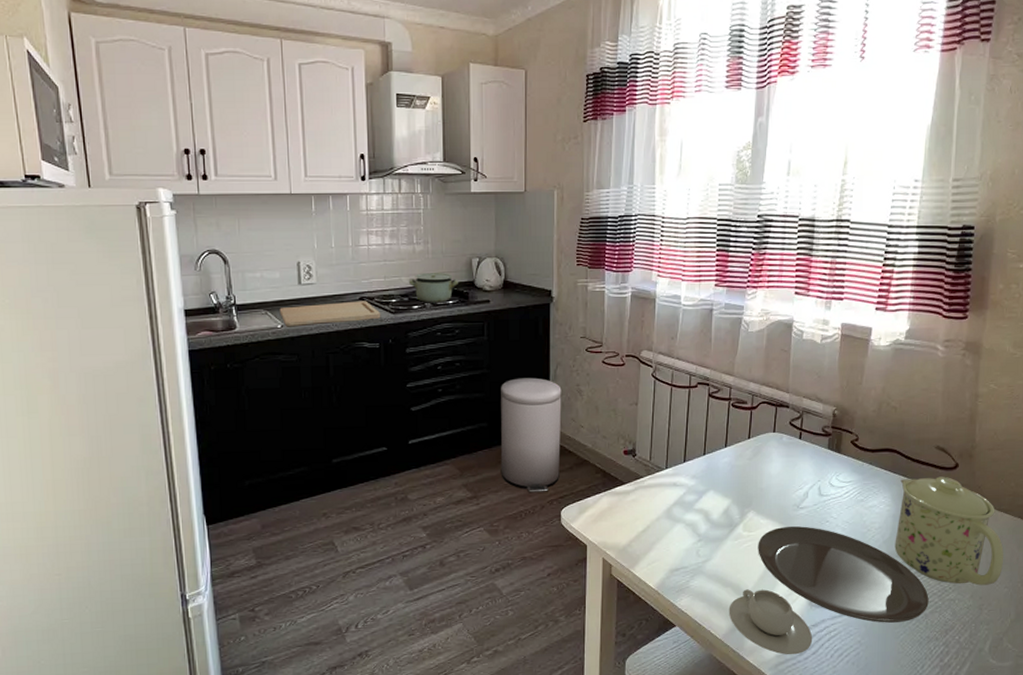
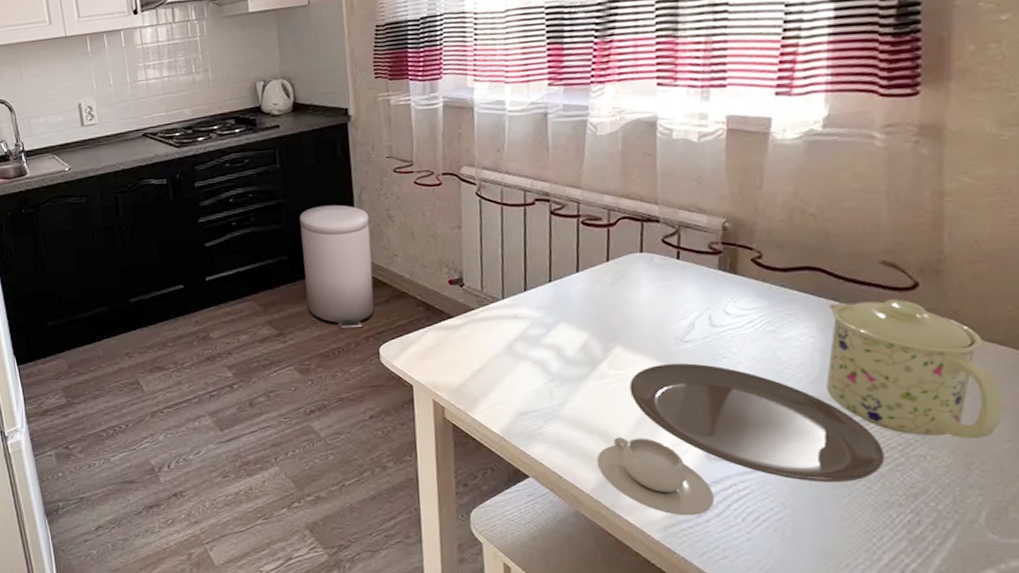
cutting board: present [279,300,381,327] -> none [65,136,166,170]
saucepan: present [408,273,458,303] -> none [190,100,243,134]

